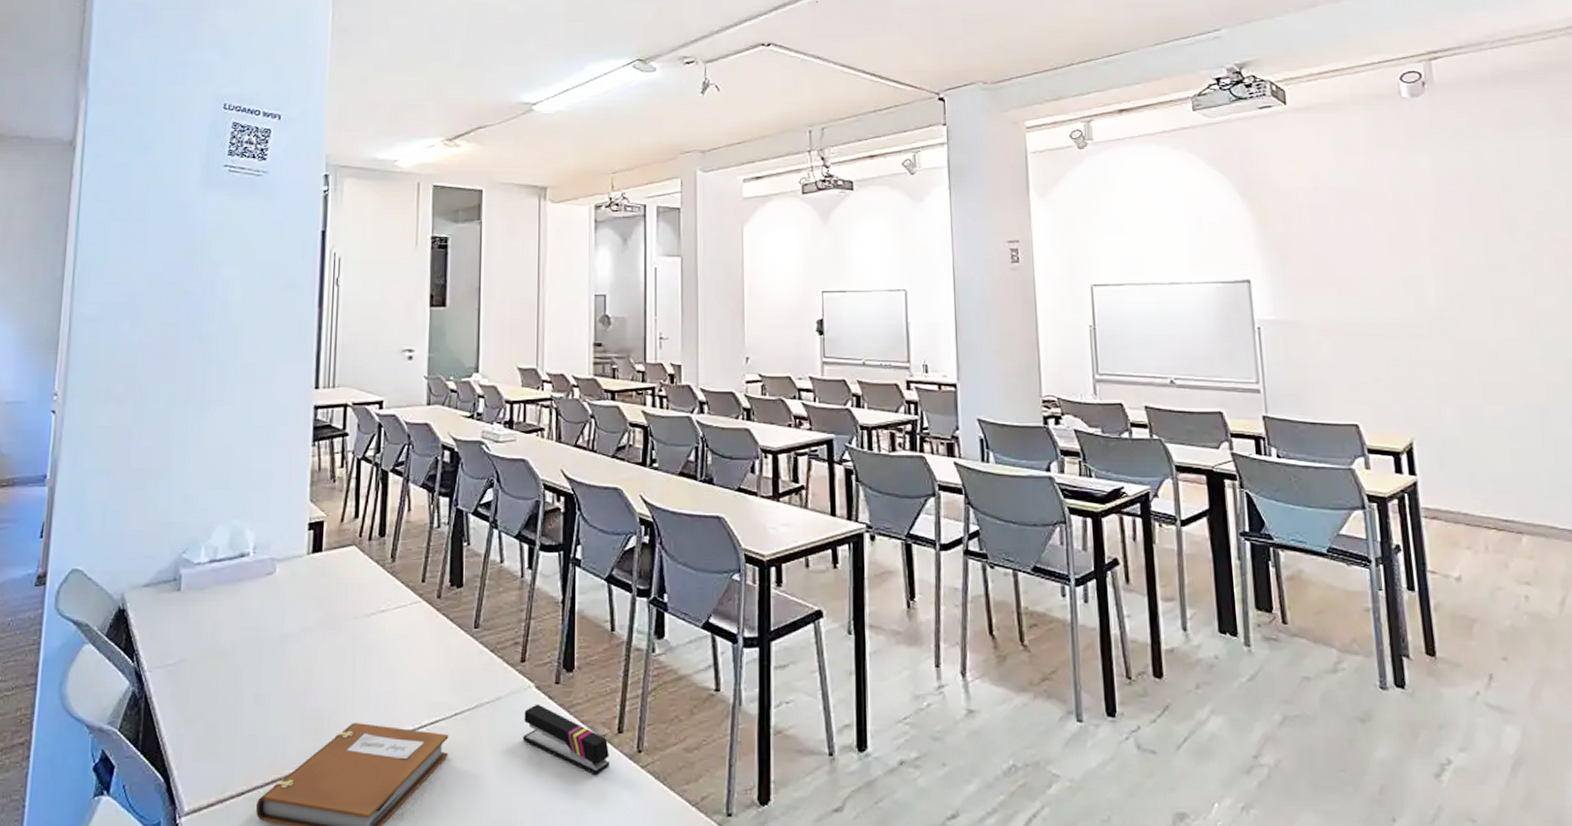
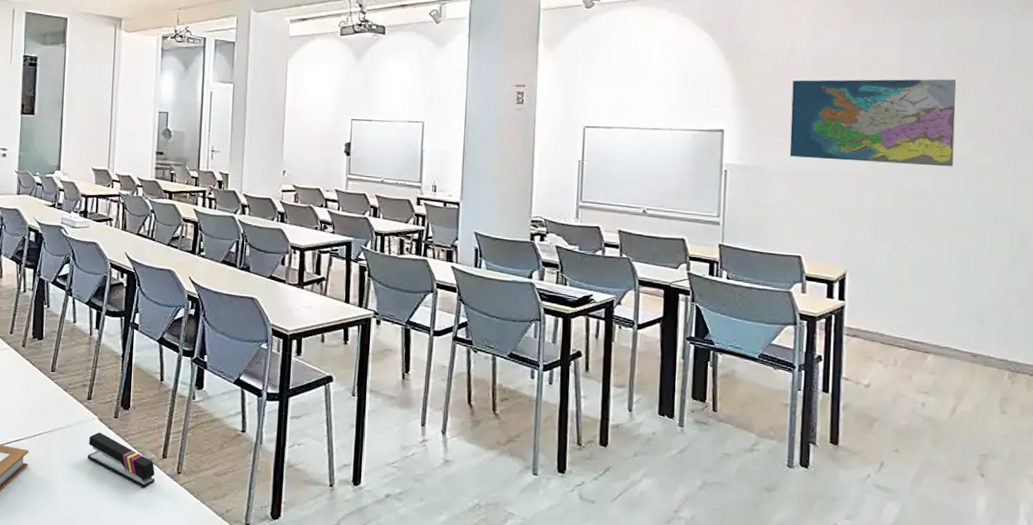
map: none [1320,208,1513,309] -> present [789,79,957,167]

